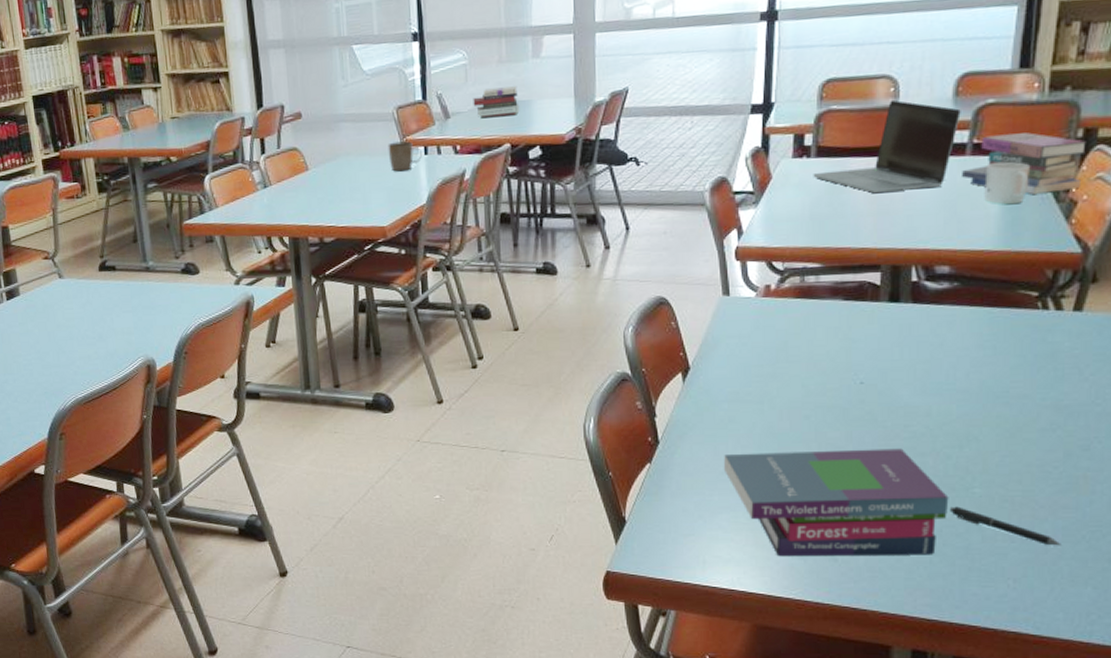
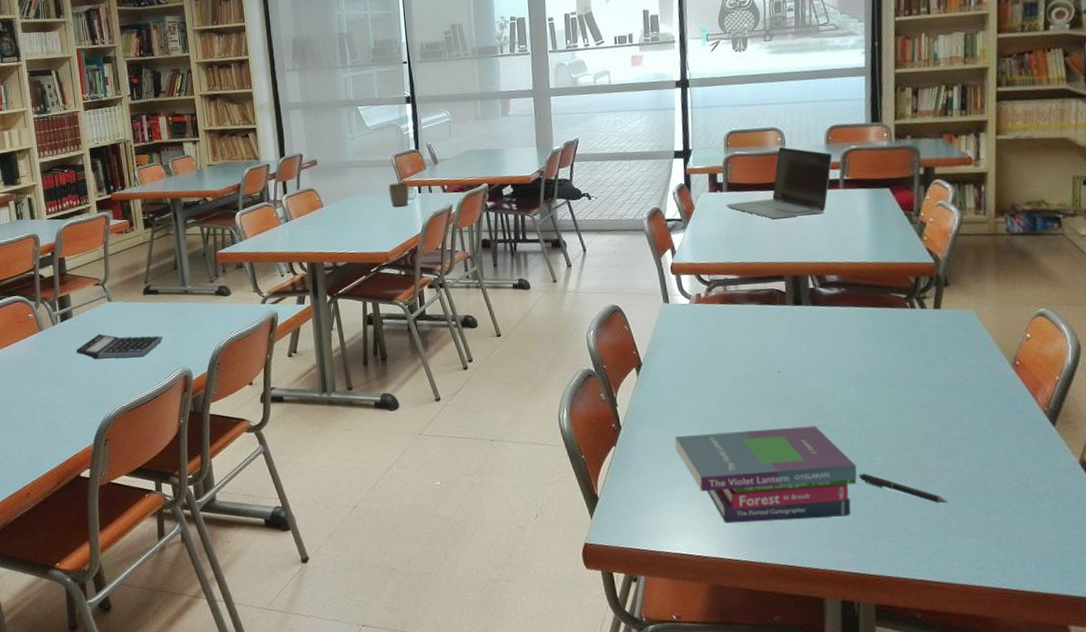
calculator: none [24,315,122,344] -> present [75,333,163,359]
books: present [473,86,520,119] -> none [456,138,494,164]
books: present [962,132,1086,196] -> none [838,171,928,219]
mug: present [984,161,1031,205] -> none [856,193,889,227]

